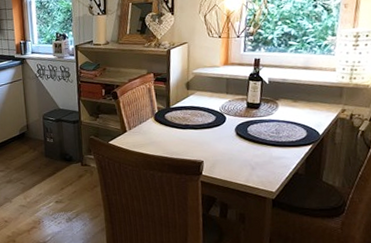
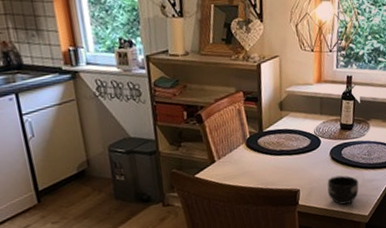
mug: none [231,151,266,179] -> present [327,175,359,205]

